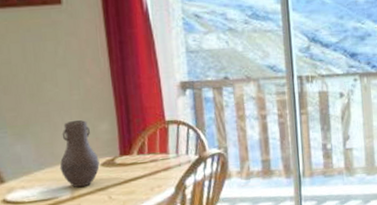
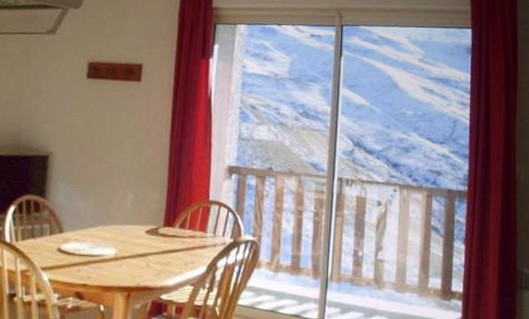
vase: present [59,120,100,188] -> none [110,186,145,250]

